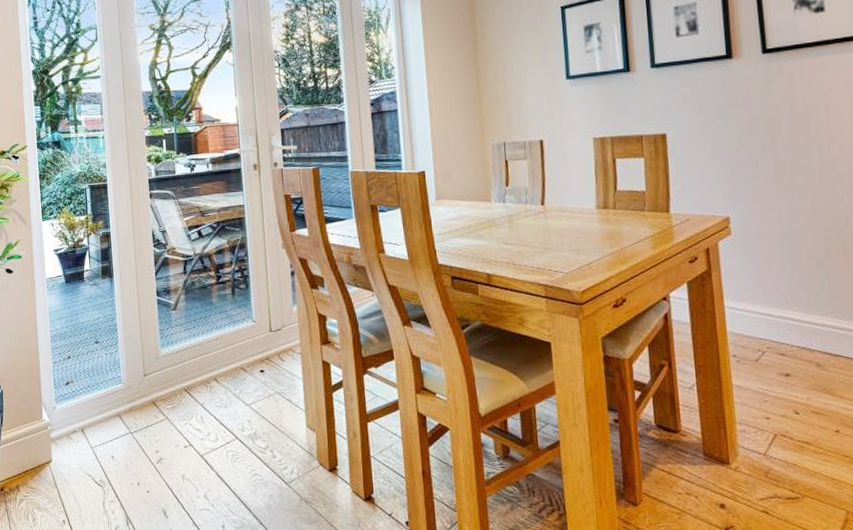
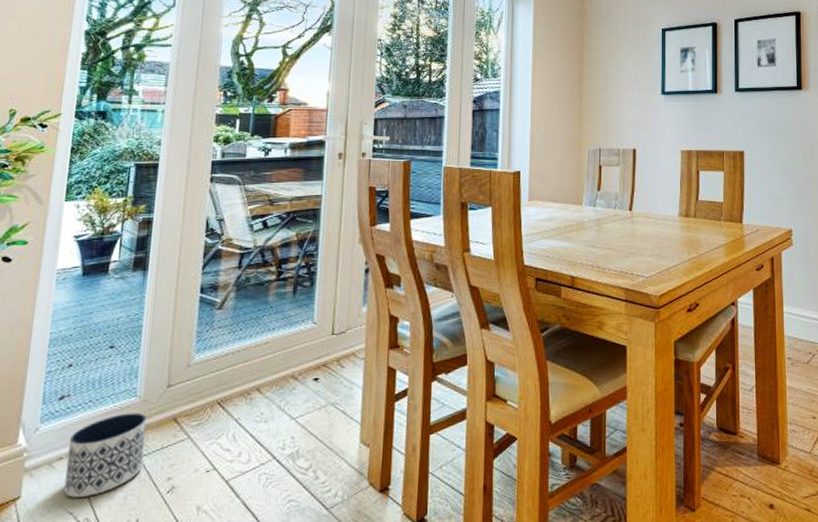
planter: none [78,397,135,463] -> present [63,413,147,498]

